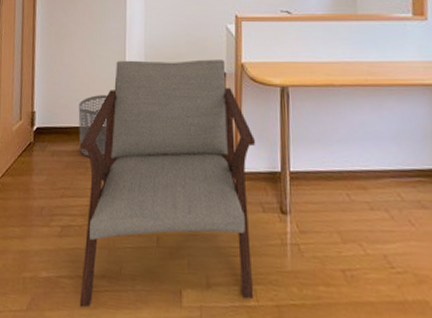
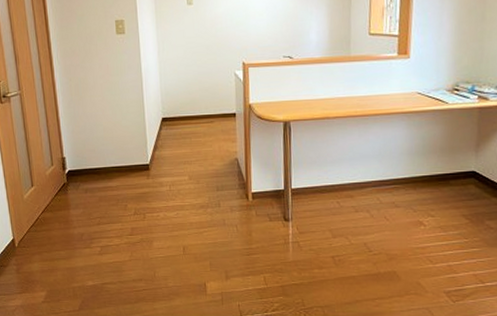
waste bin: present [78,95,108,157] -> none [105,139,134,191]
lounge chair: present [79,59,256,308] -> none [109,102,264,304]

